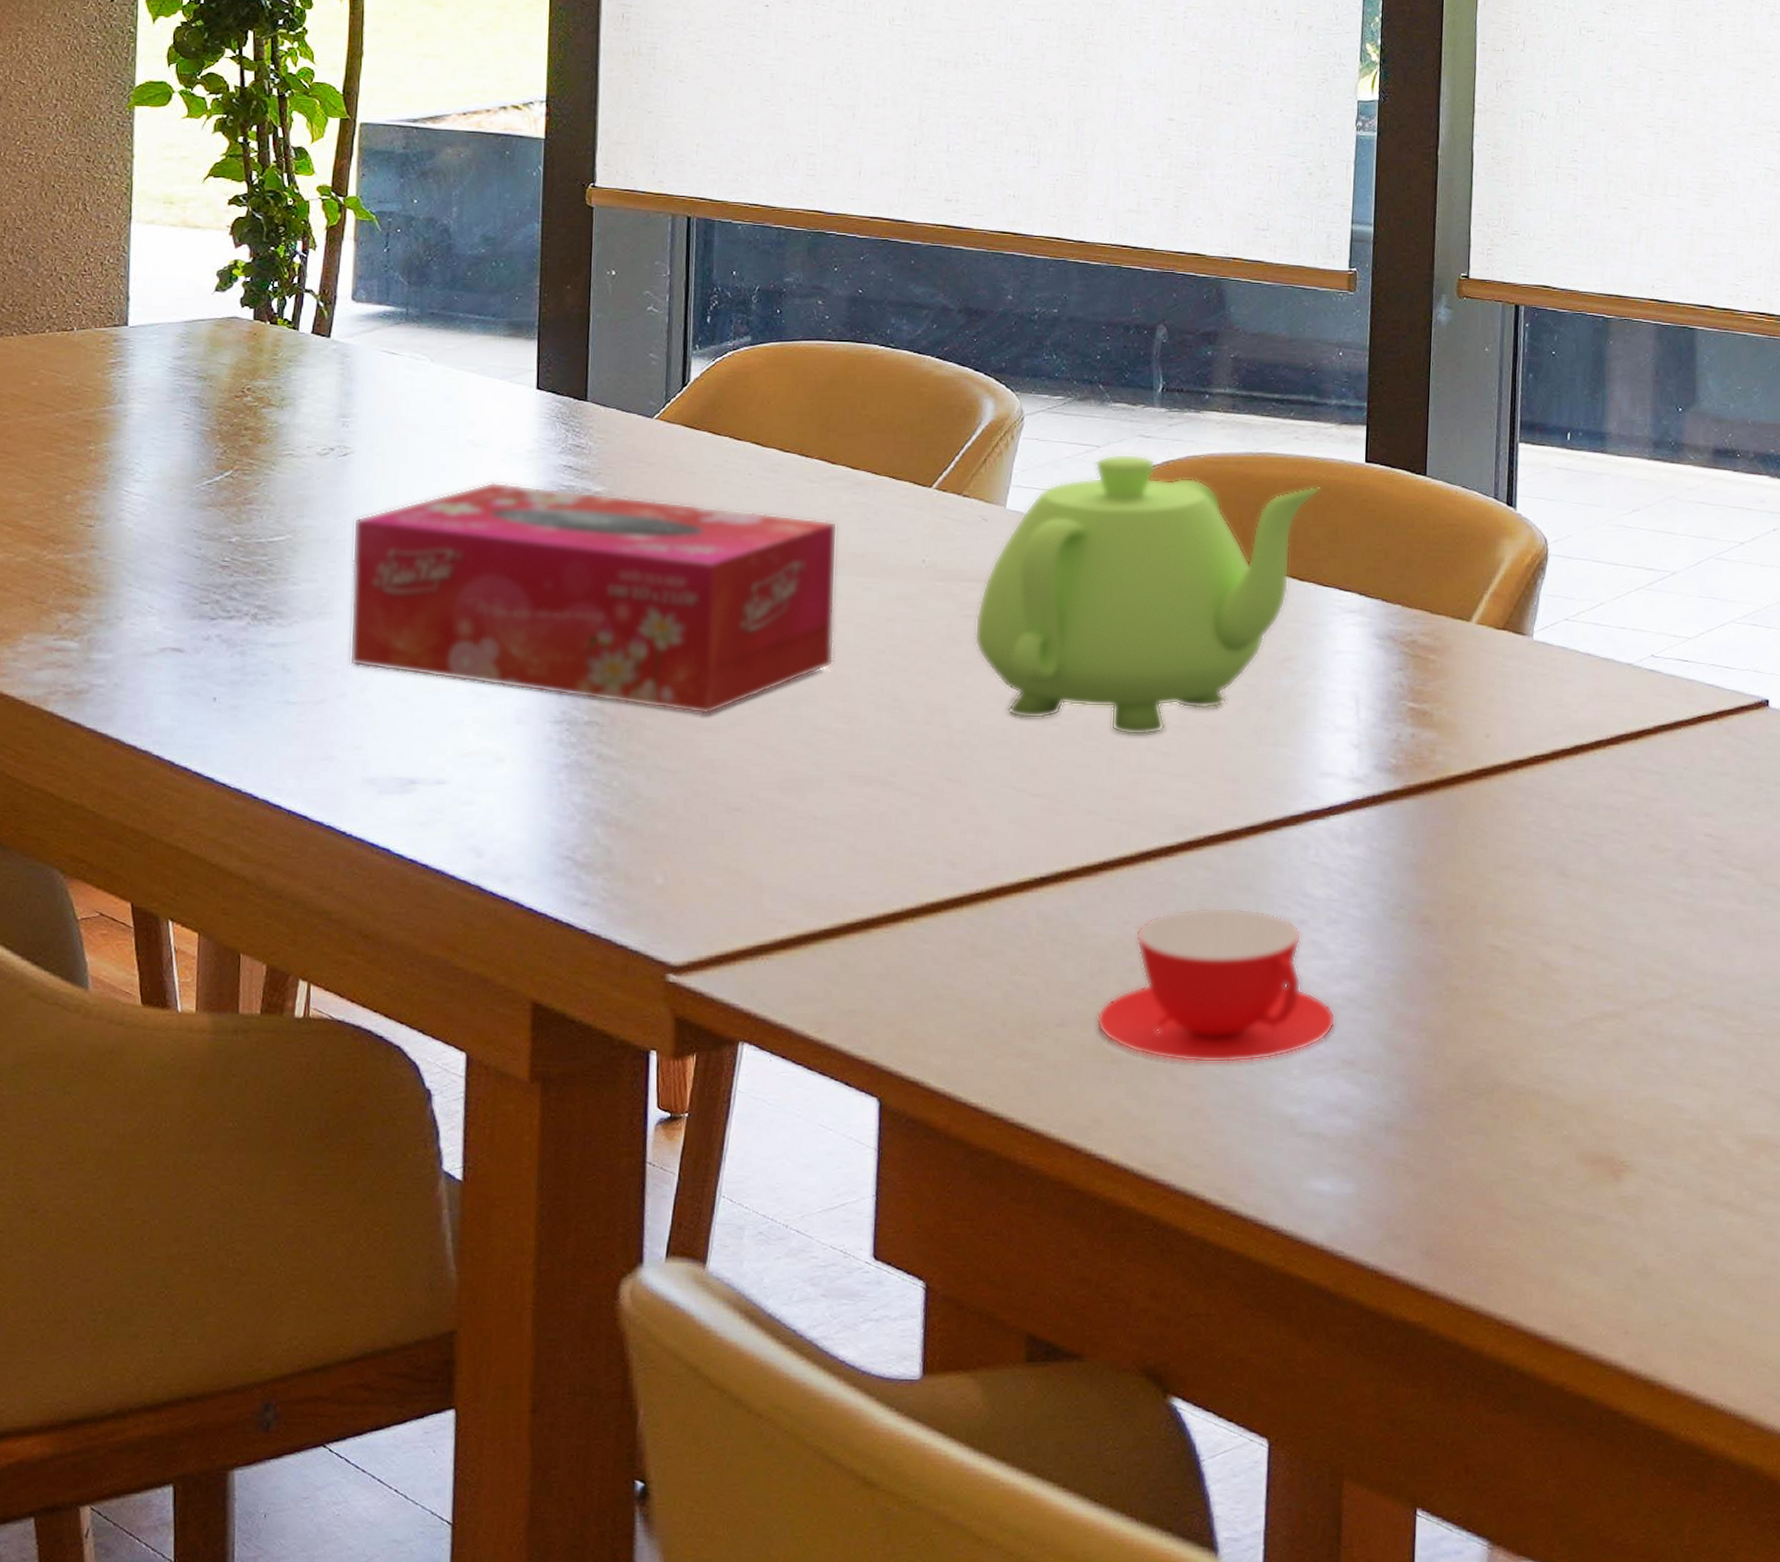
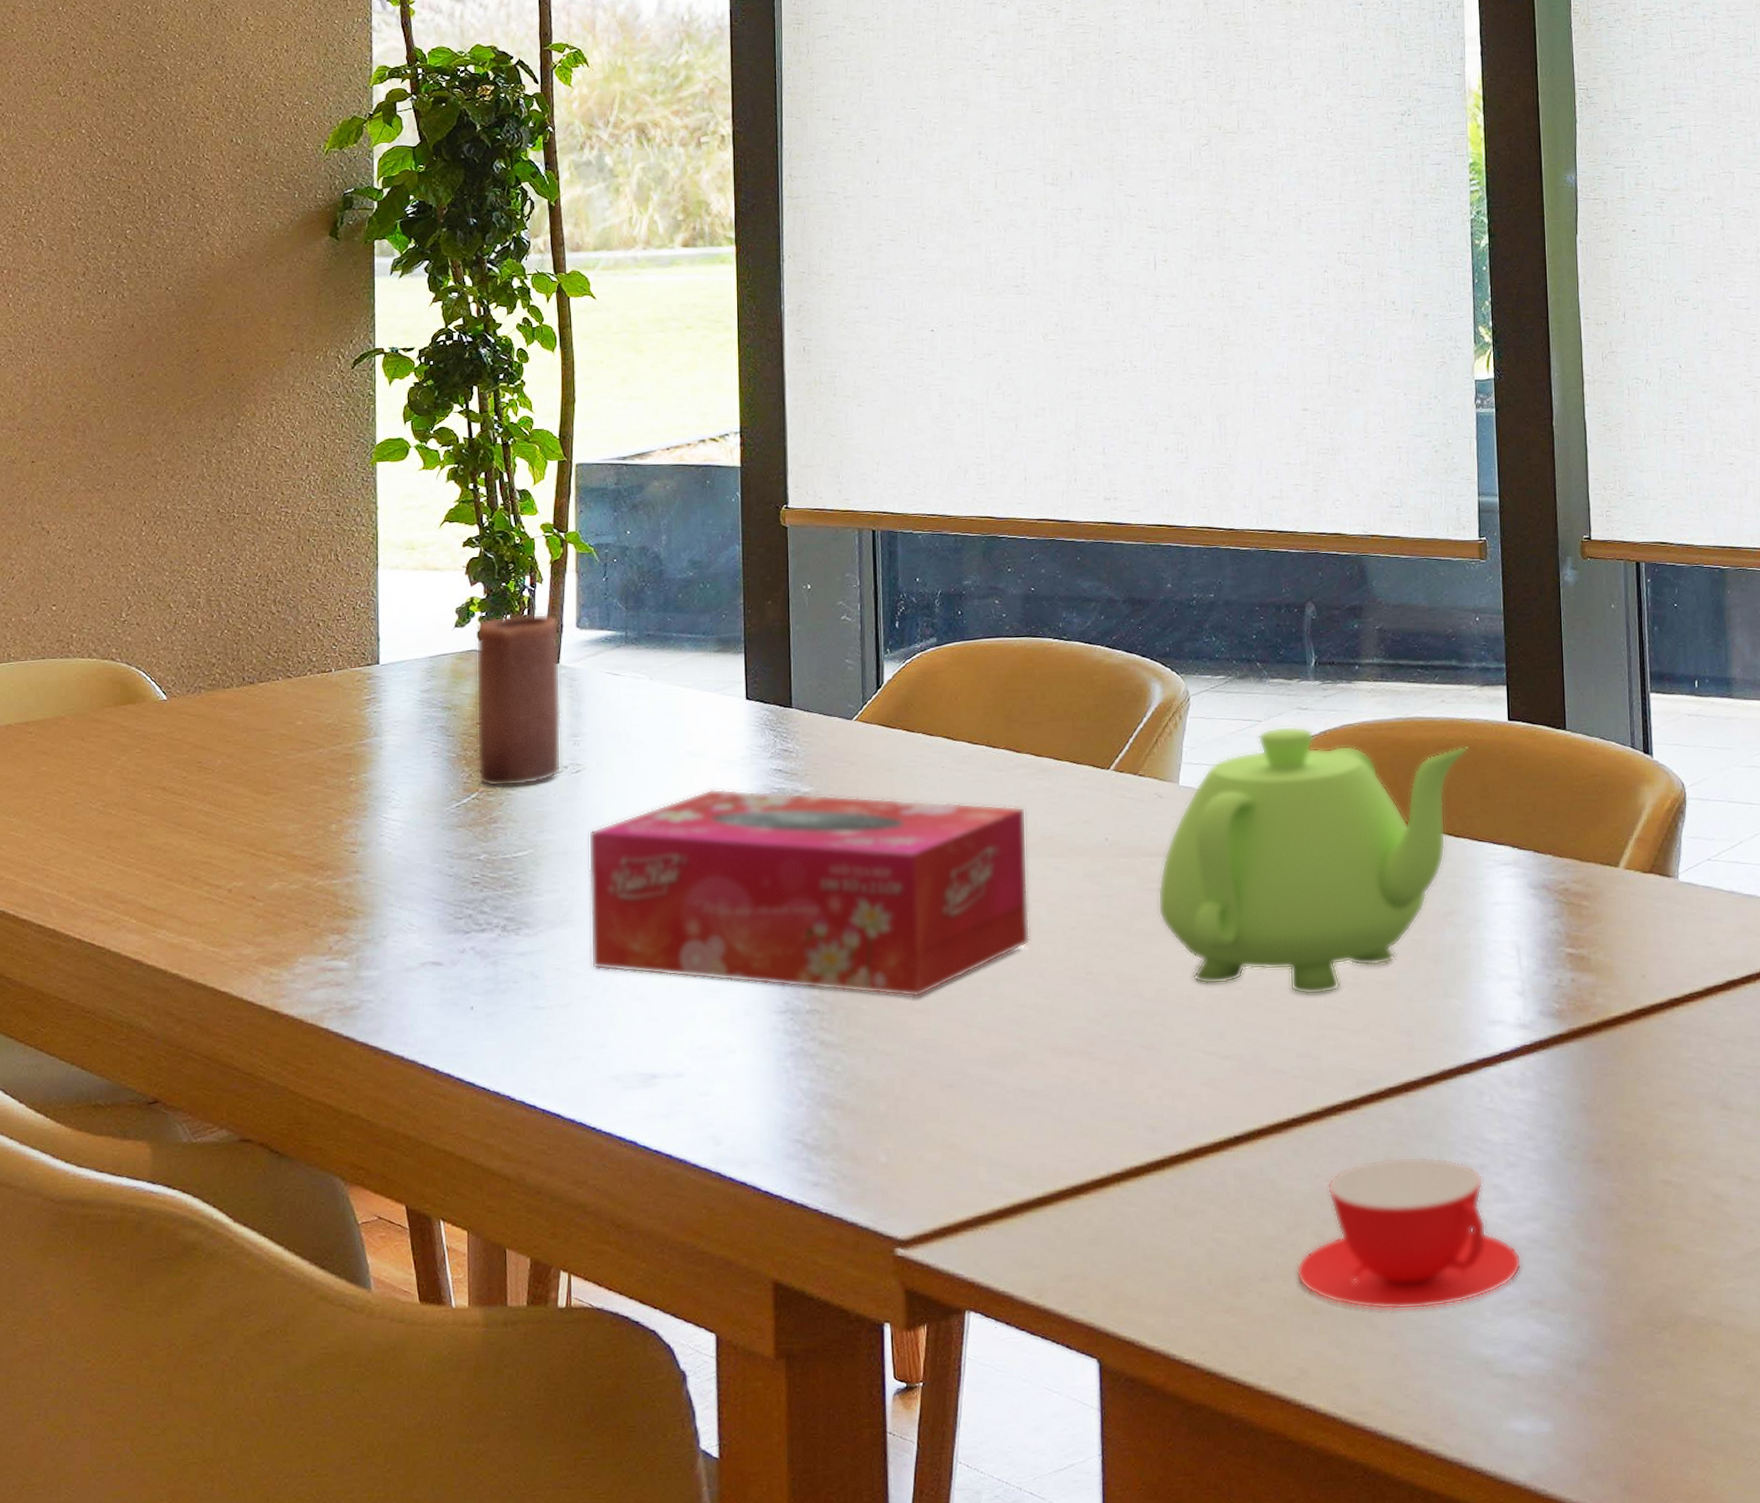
candle: none [233,282,332,466] -> present [476,613,562,787]

